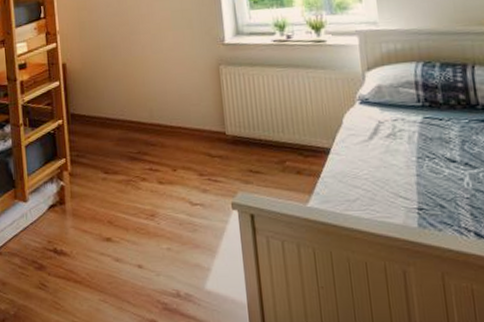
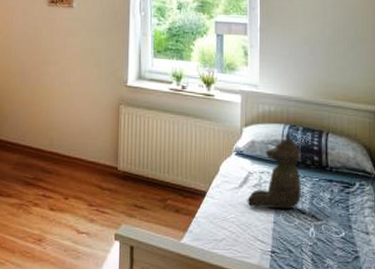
teddy bear: none [380,71,448,161] -> present [247,132,301,210]

